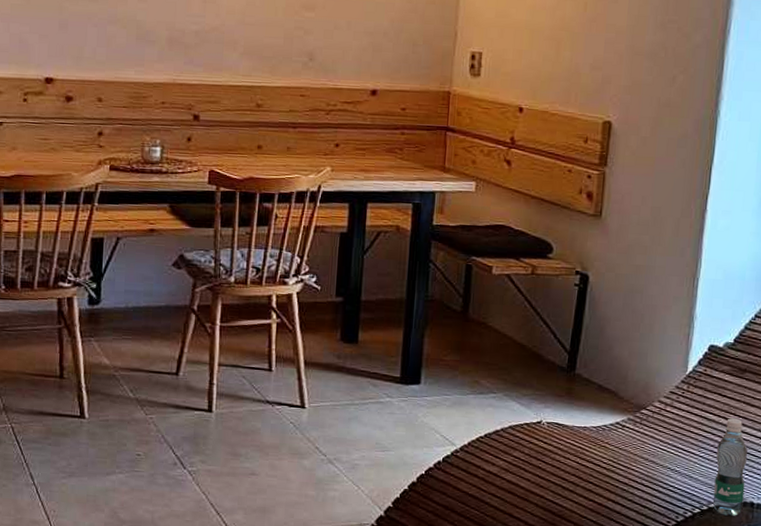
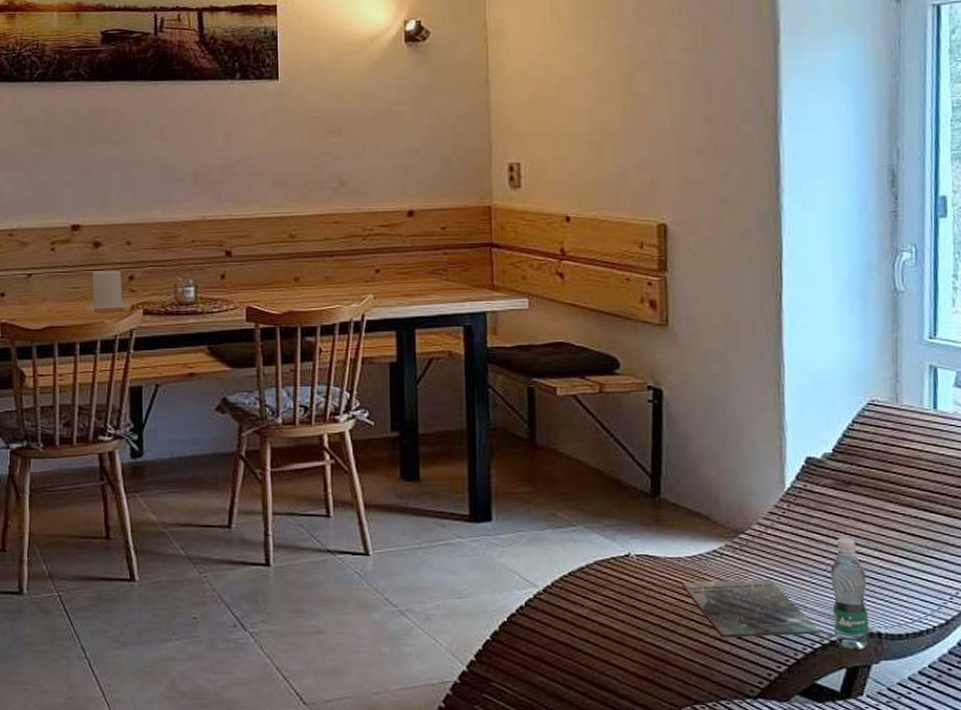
candle: none [53,124,99,166] -> present [85,270,132,312]
magazine: none [583,449,701,502] -> present [680,579,820,638]

